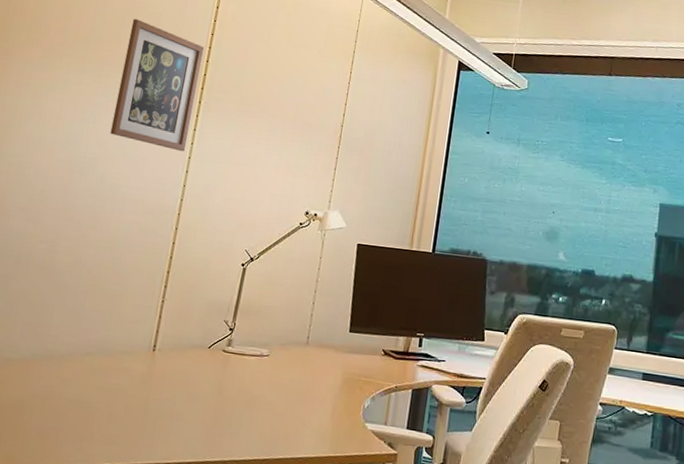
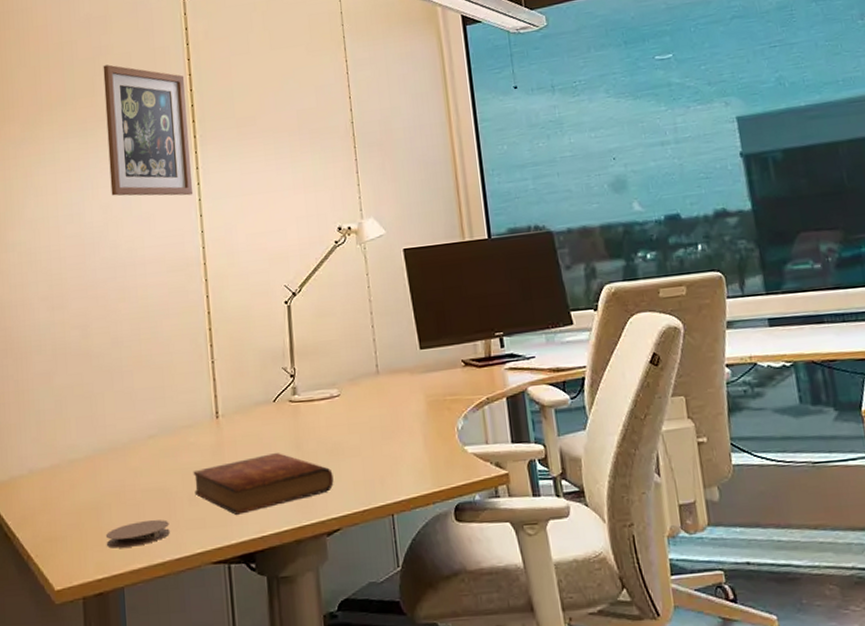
coaster: none [20,426,85,449] -> present [105,519,170,548]
bible: none [115,392,245,440] -> present [193,453,334,515]

